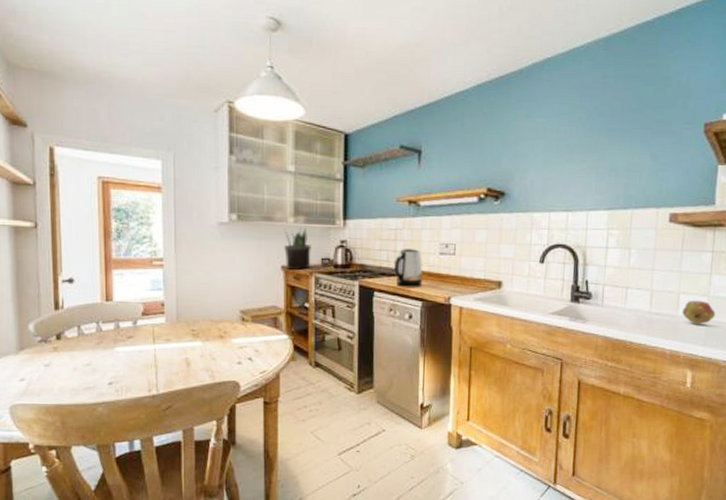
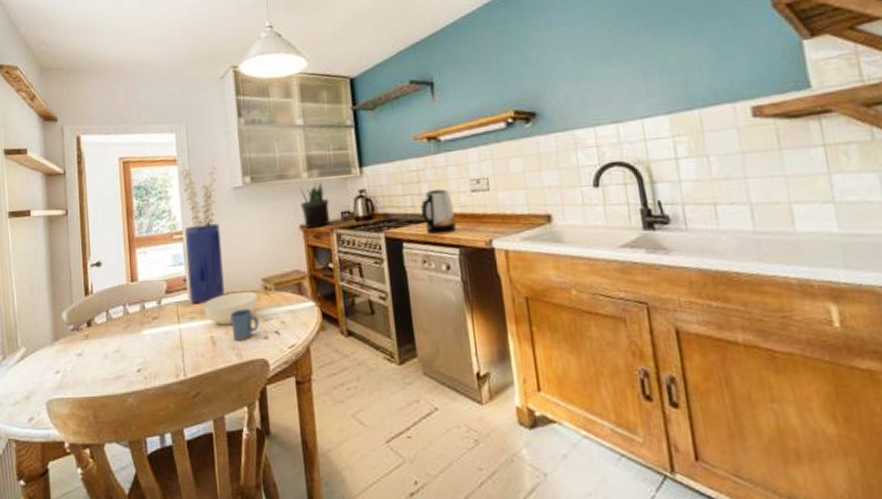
vase: none [164,191,203,328] -> present [180,159,225,304]
bowl: none [180,320,234,349] -> present [203,291,258,326]
mug: none [206,335,234,364] -> present [230,308,260,341]
fruit: present [681,300,716,325] -> none [800,208,853,242]

